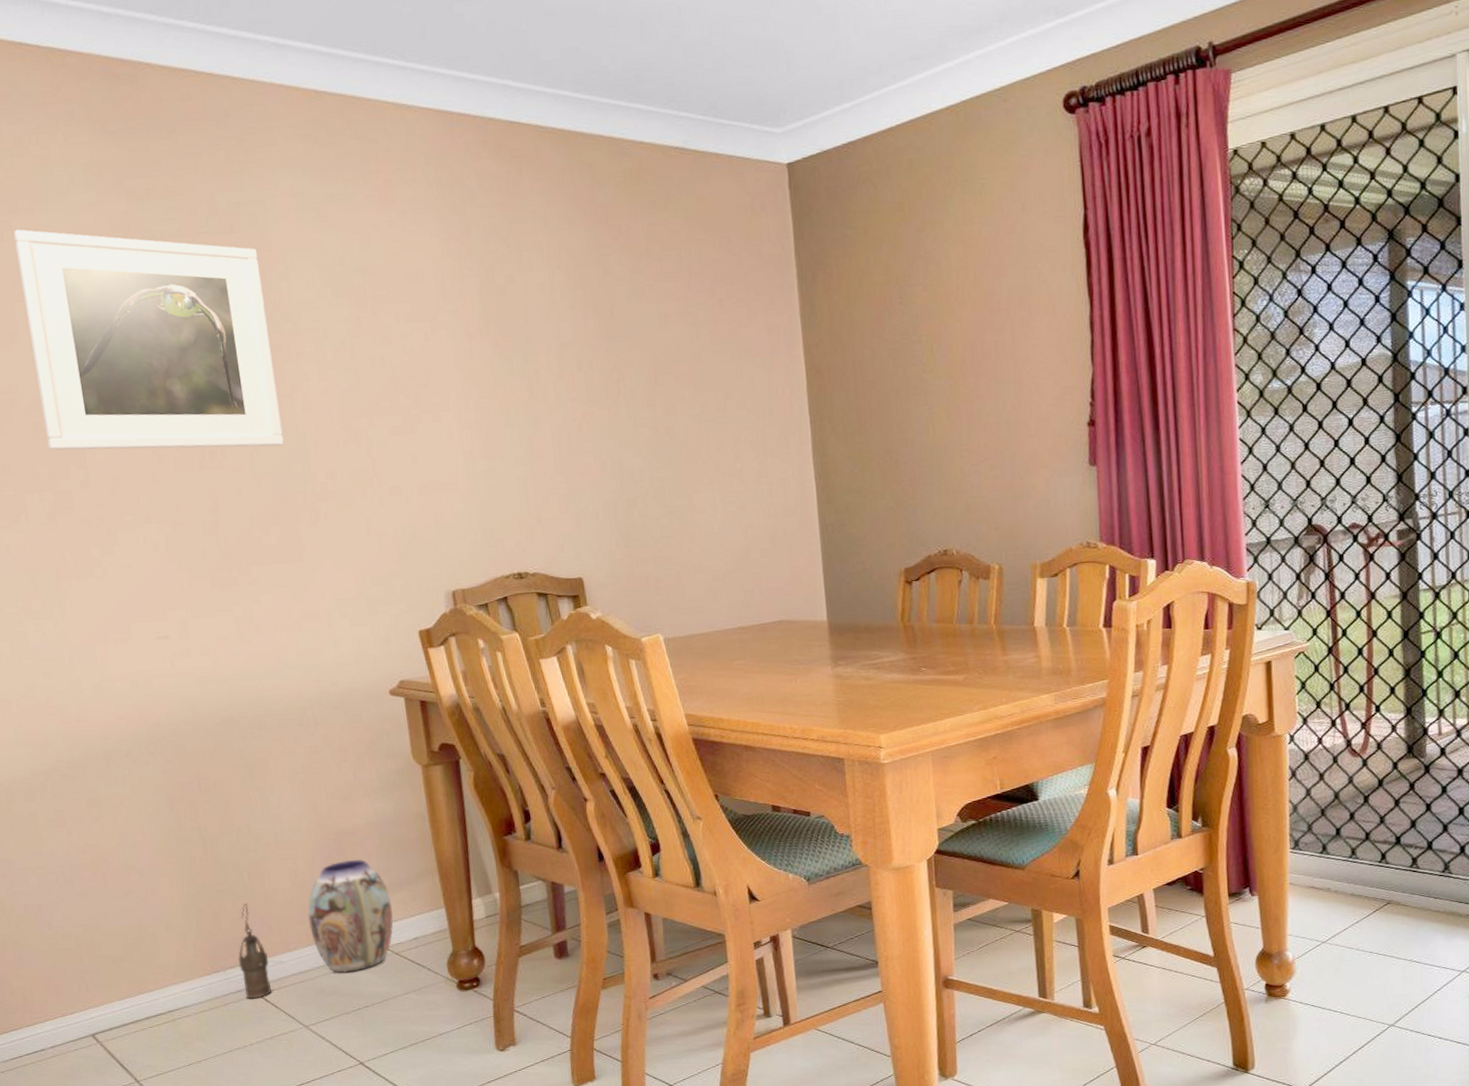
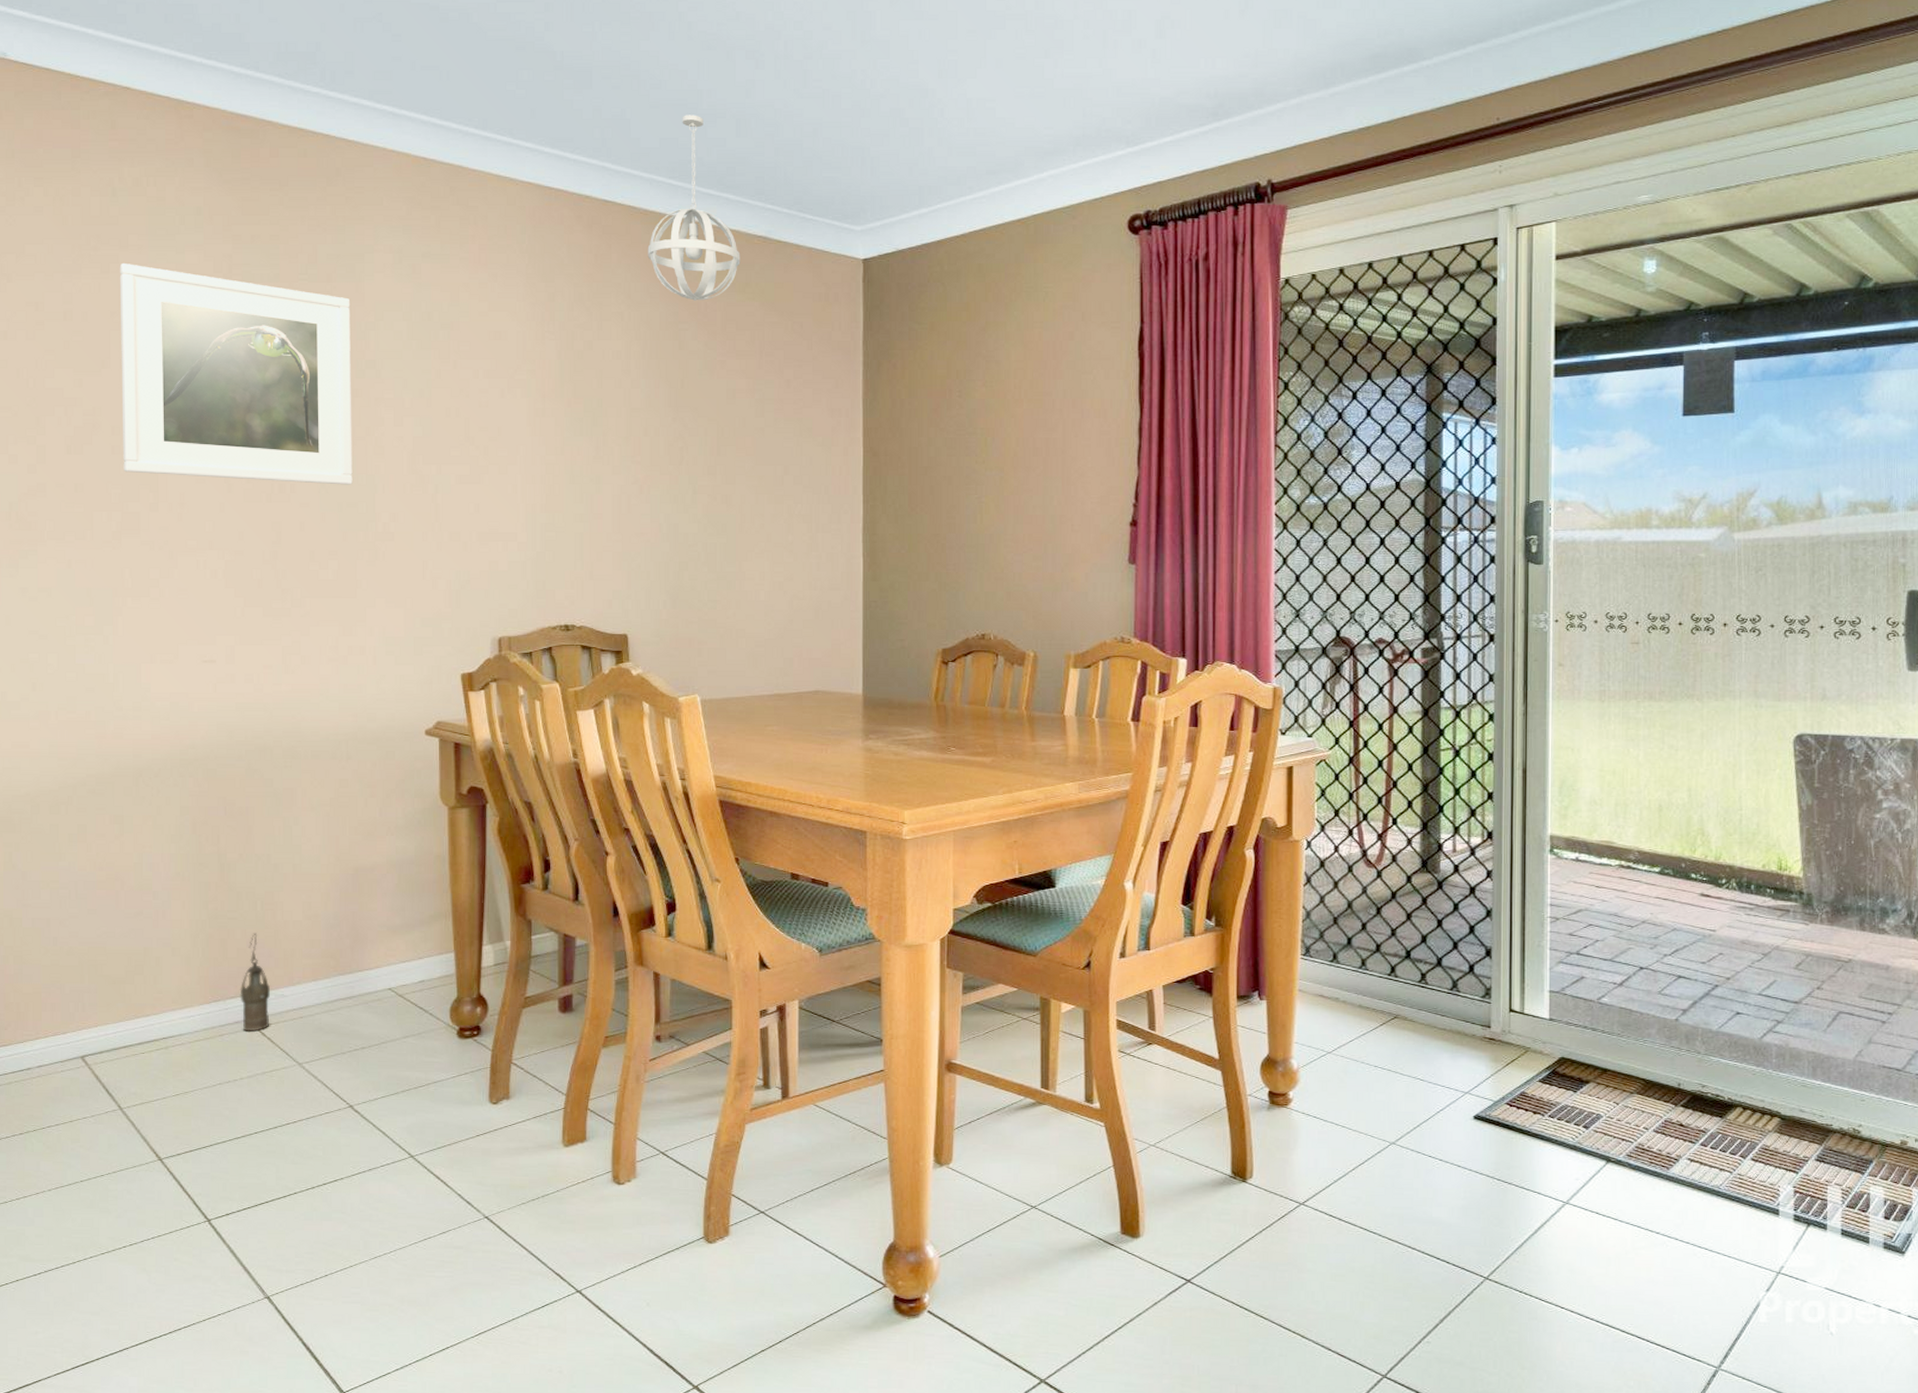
vase: present [307,859,394,973] -> none [316,896,402,1011]
pendant light: none [560,20,659,223] -> present [647,115,741,301]

